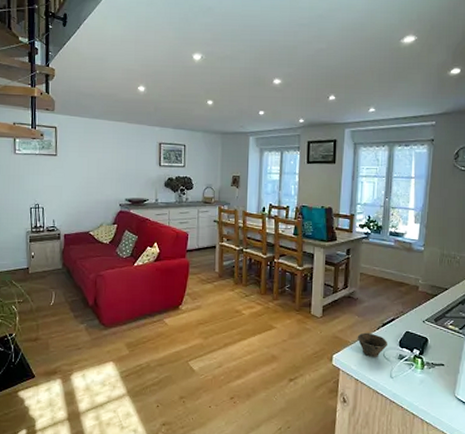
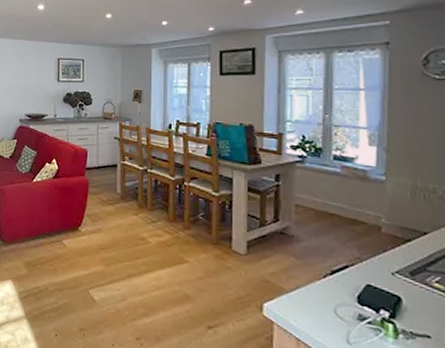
cup: present [357,332,388,358] -> none [295,279,341,315]

